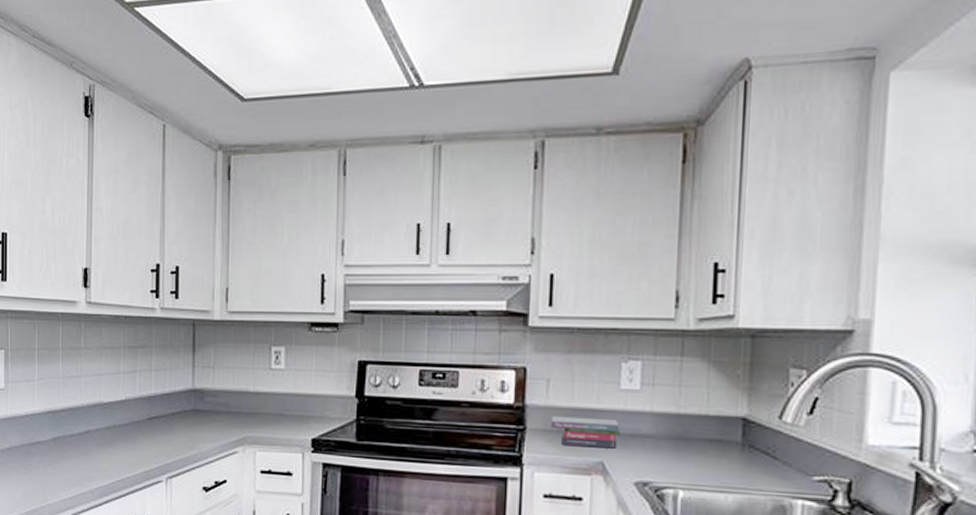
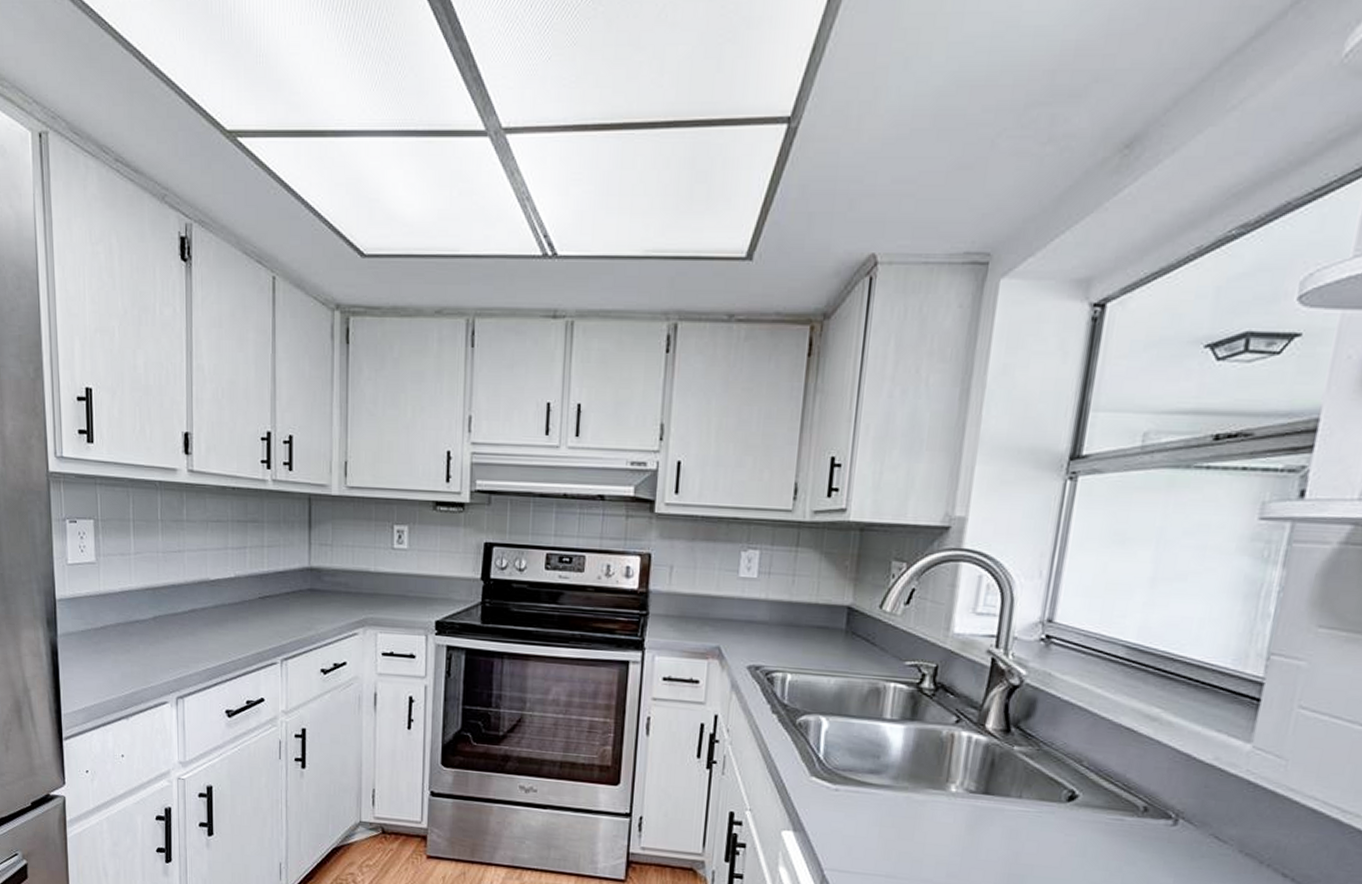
books: present [551,416,620,449] -> none [673,602,737,634]

